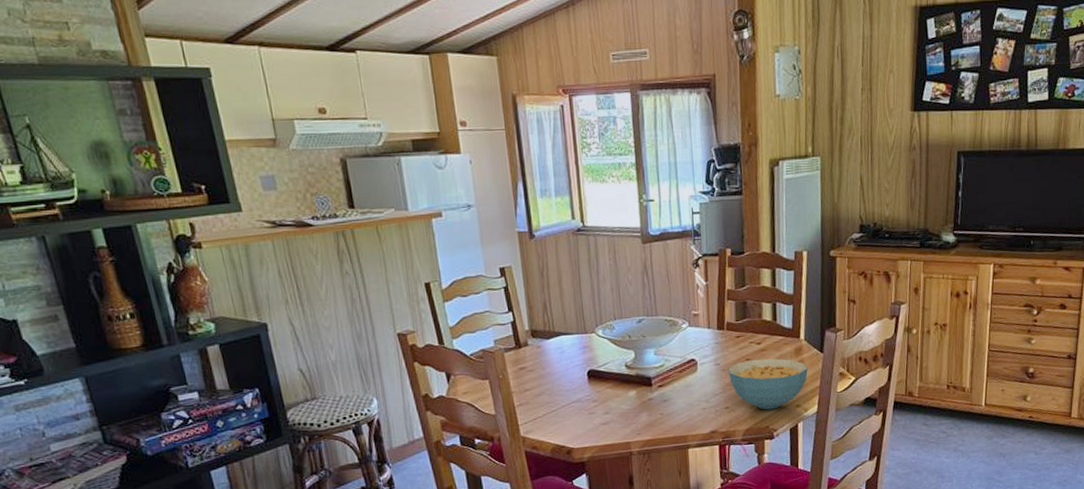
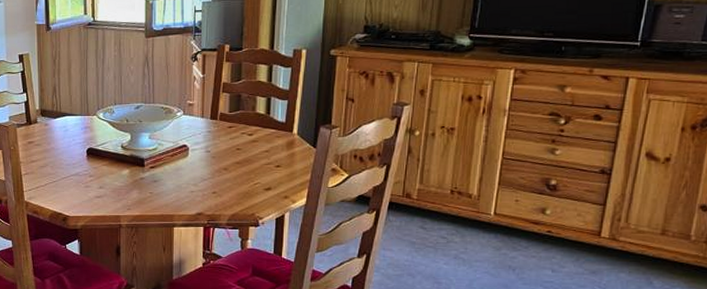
cereal bowl: present [727,358,808,410] -> none [217,149,298,198]

